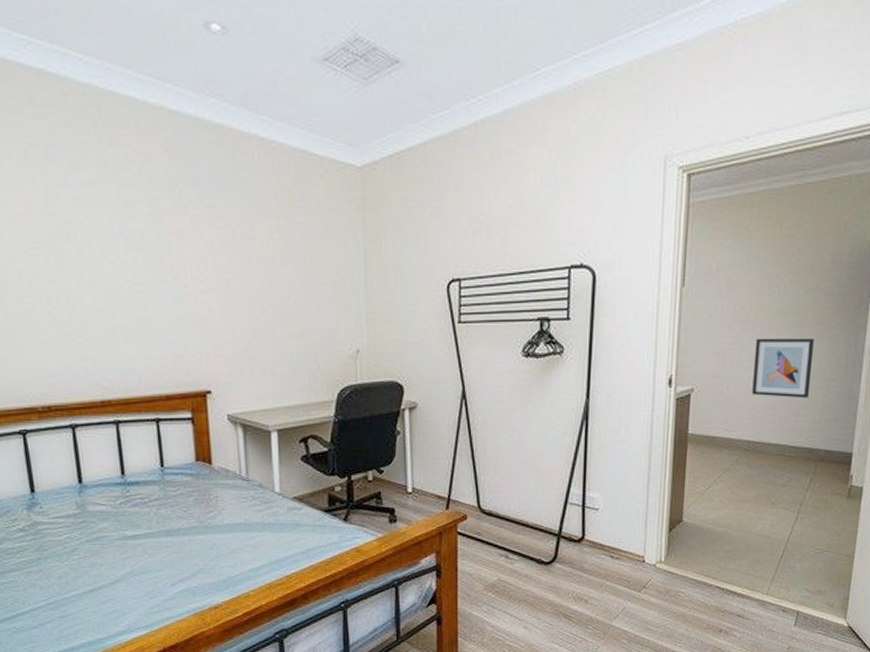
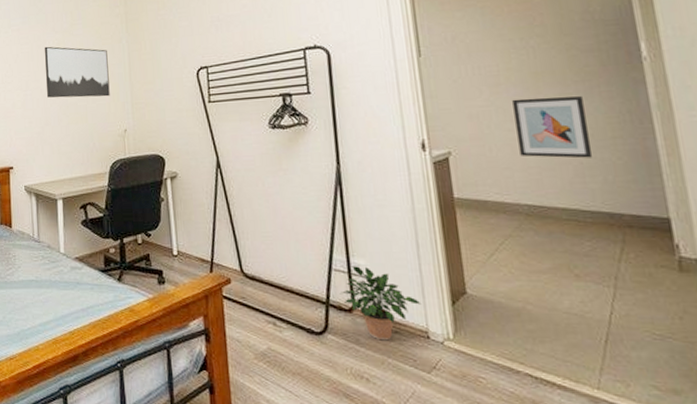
wall art: none [252,234,340,308] -> present [44,46,110,98]
potted plant: none [572,499,643,566] -> present [339,266,422,341]

